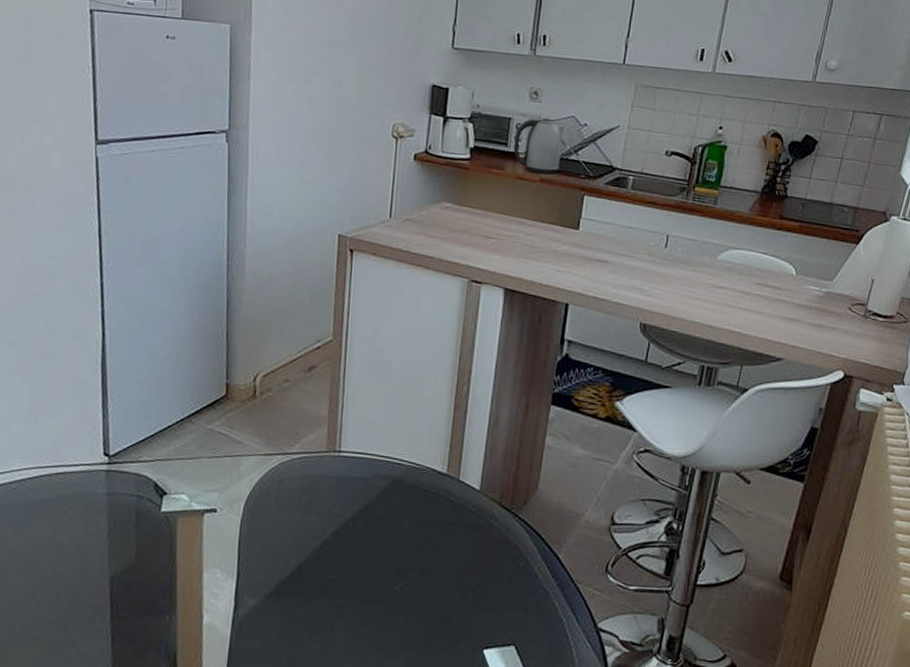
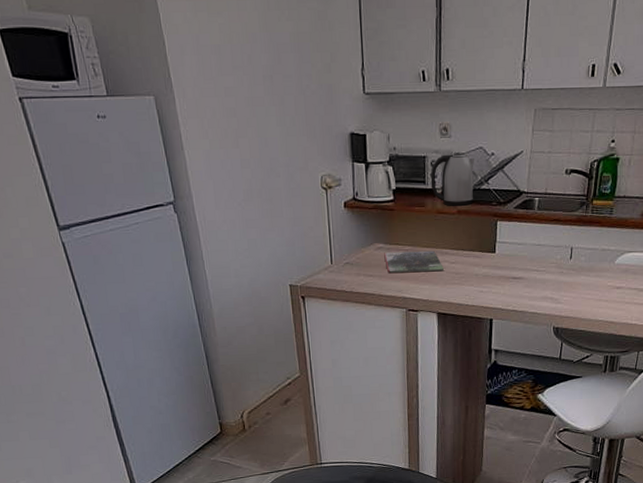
magazine: none [451,213,518,243] -> present [384,250,444,273]

